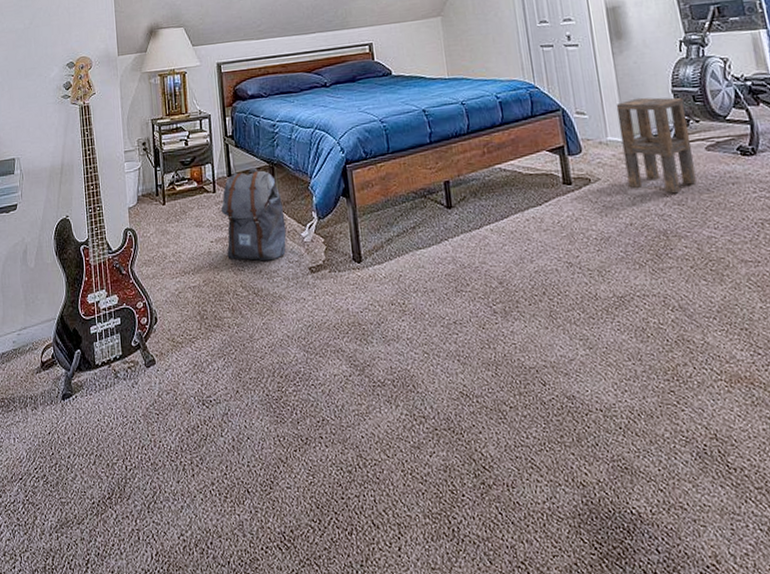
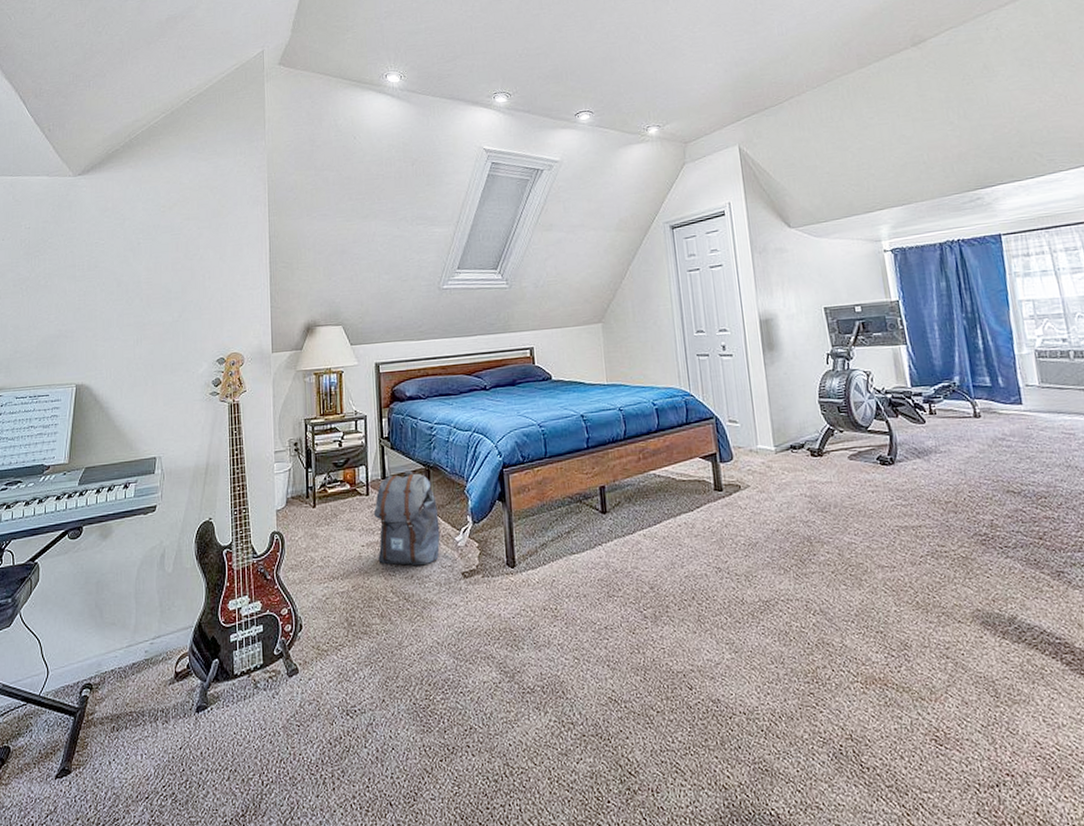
side table: present [616,97,697,194] -> none [766,407,839,501]

